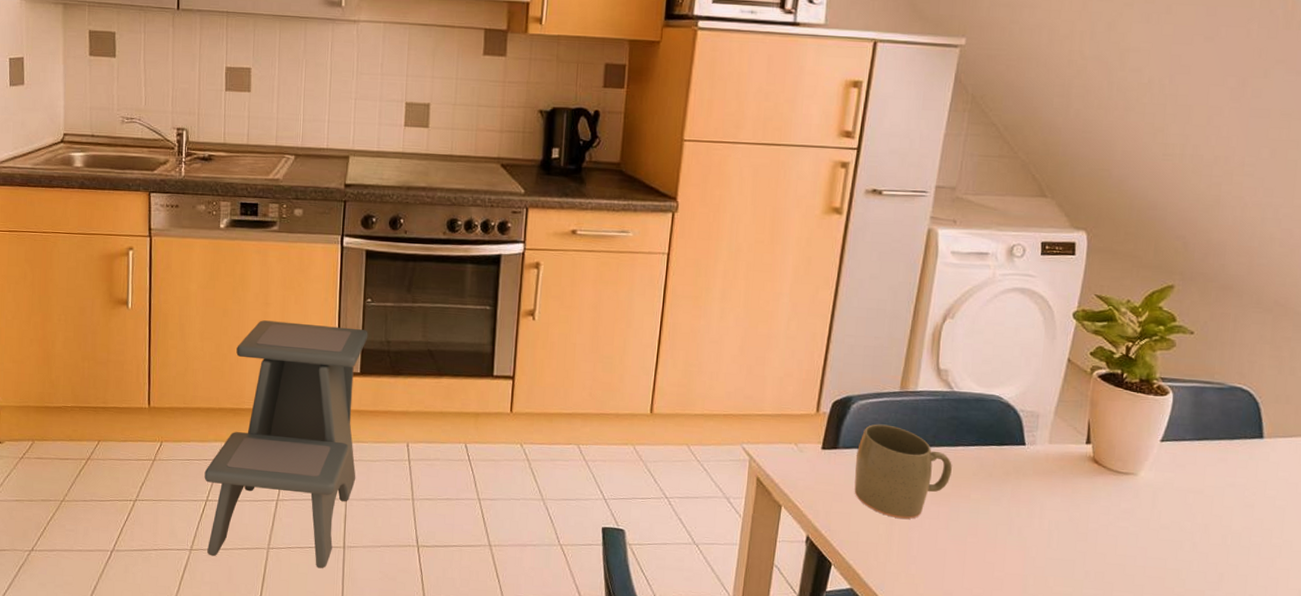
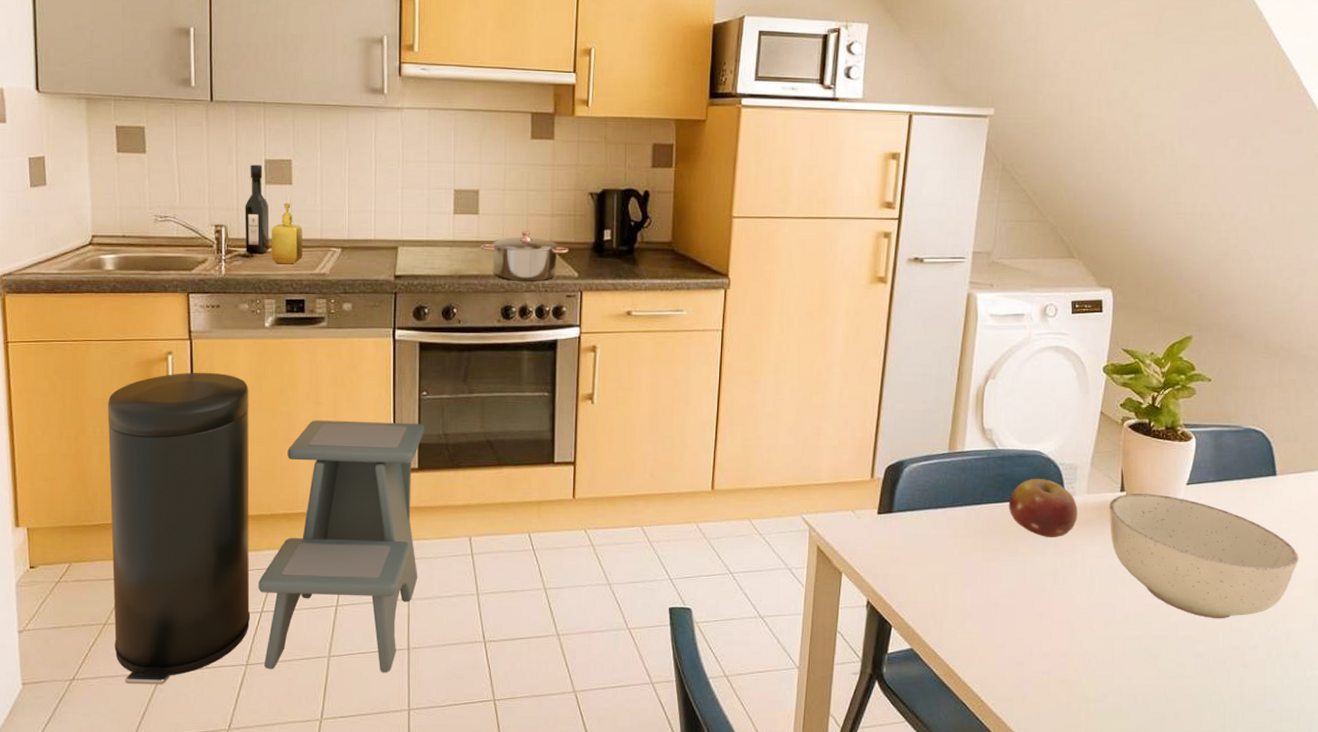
pedal bin: none [70,268,203,562] -> present [107,372,250,685]
bottle: none [204,71,228,158] -> present [245,165,270,254]
soap dispenser: none [229,109,259,169] -> present [271,202,303,264]
cooking pot: none [429,146,518,196] -> present [480,231,570,281]
mug: present [854,424,952,519] -> none [909,486,1000,576]
fruit: none [962,424,1038,487] -> present [1008,479,1077,537]
bowl: none [1072,446,1285,585] -> present [1109,494,1299,618]

